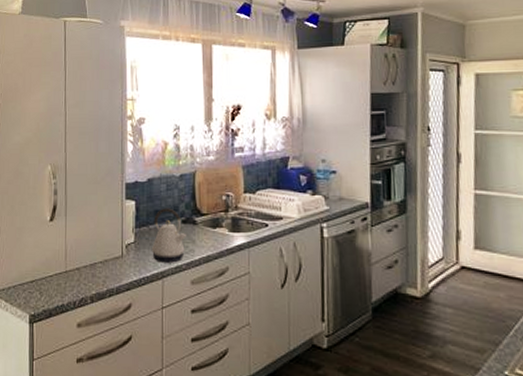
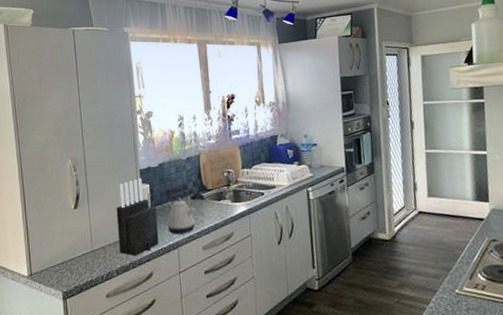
knife block: none [95,192,142,283] -> present [116,177,159,256]

